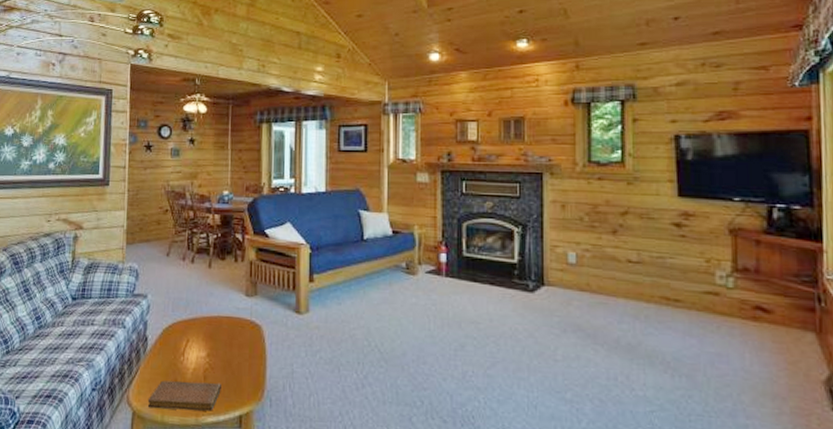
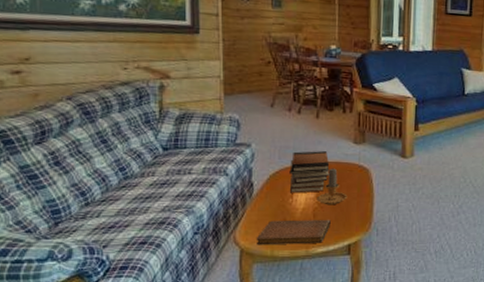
book stack: none [181,303,221,351] -> present [289,151,330,193]
candle: none [207,323,239,367] -> present [316,168,348,206]

